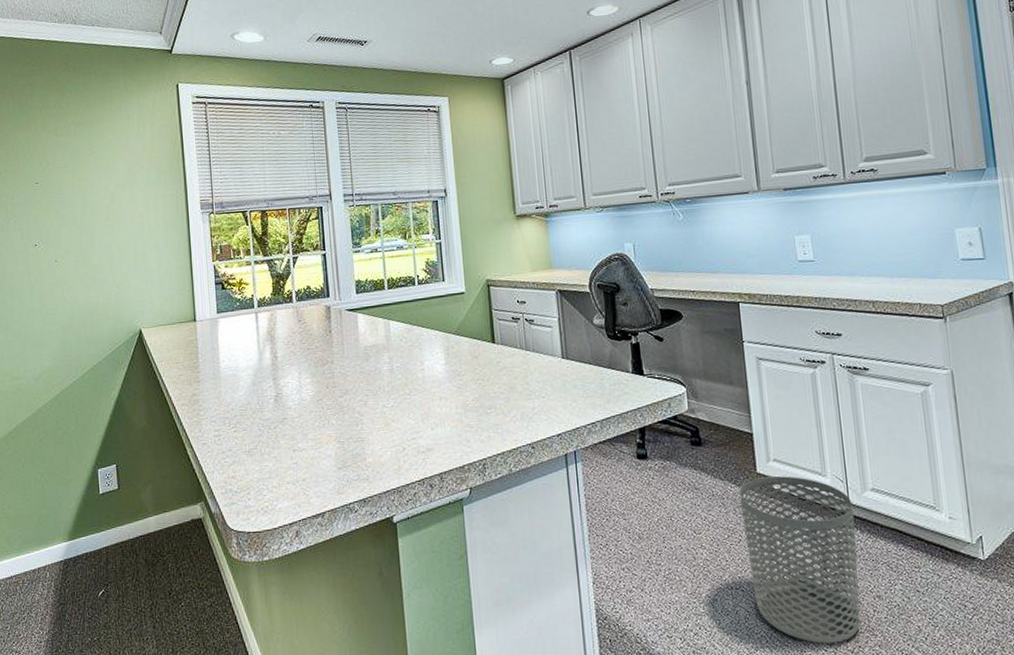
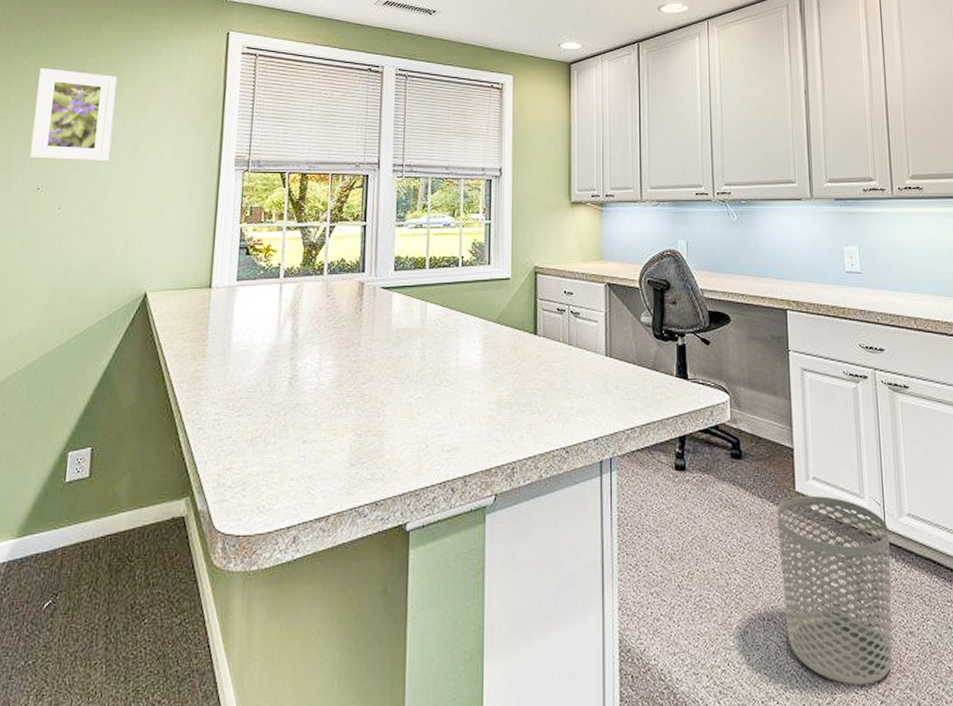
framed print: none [18,135,91,219] -> present [29,68,117,162]

